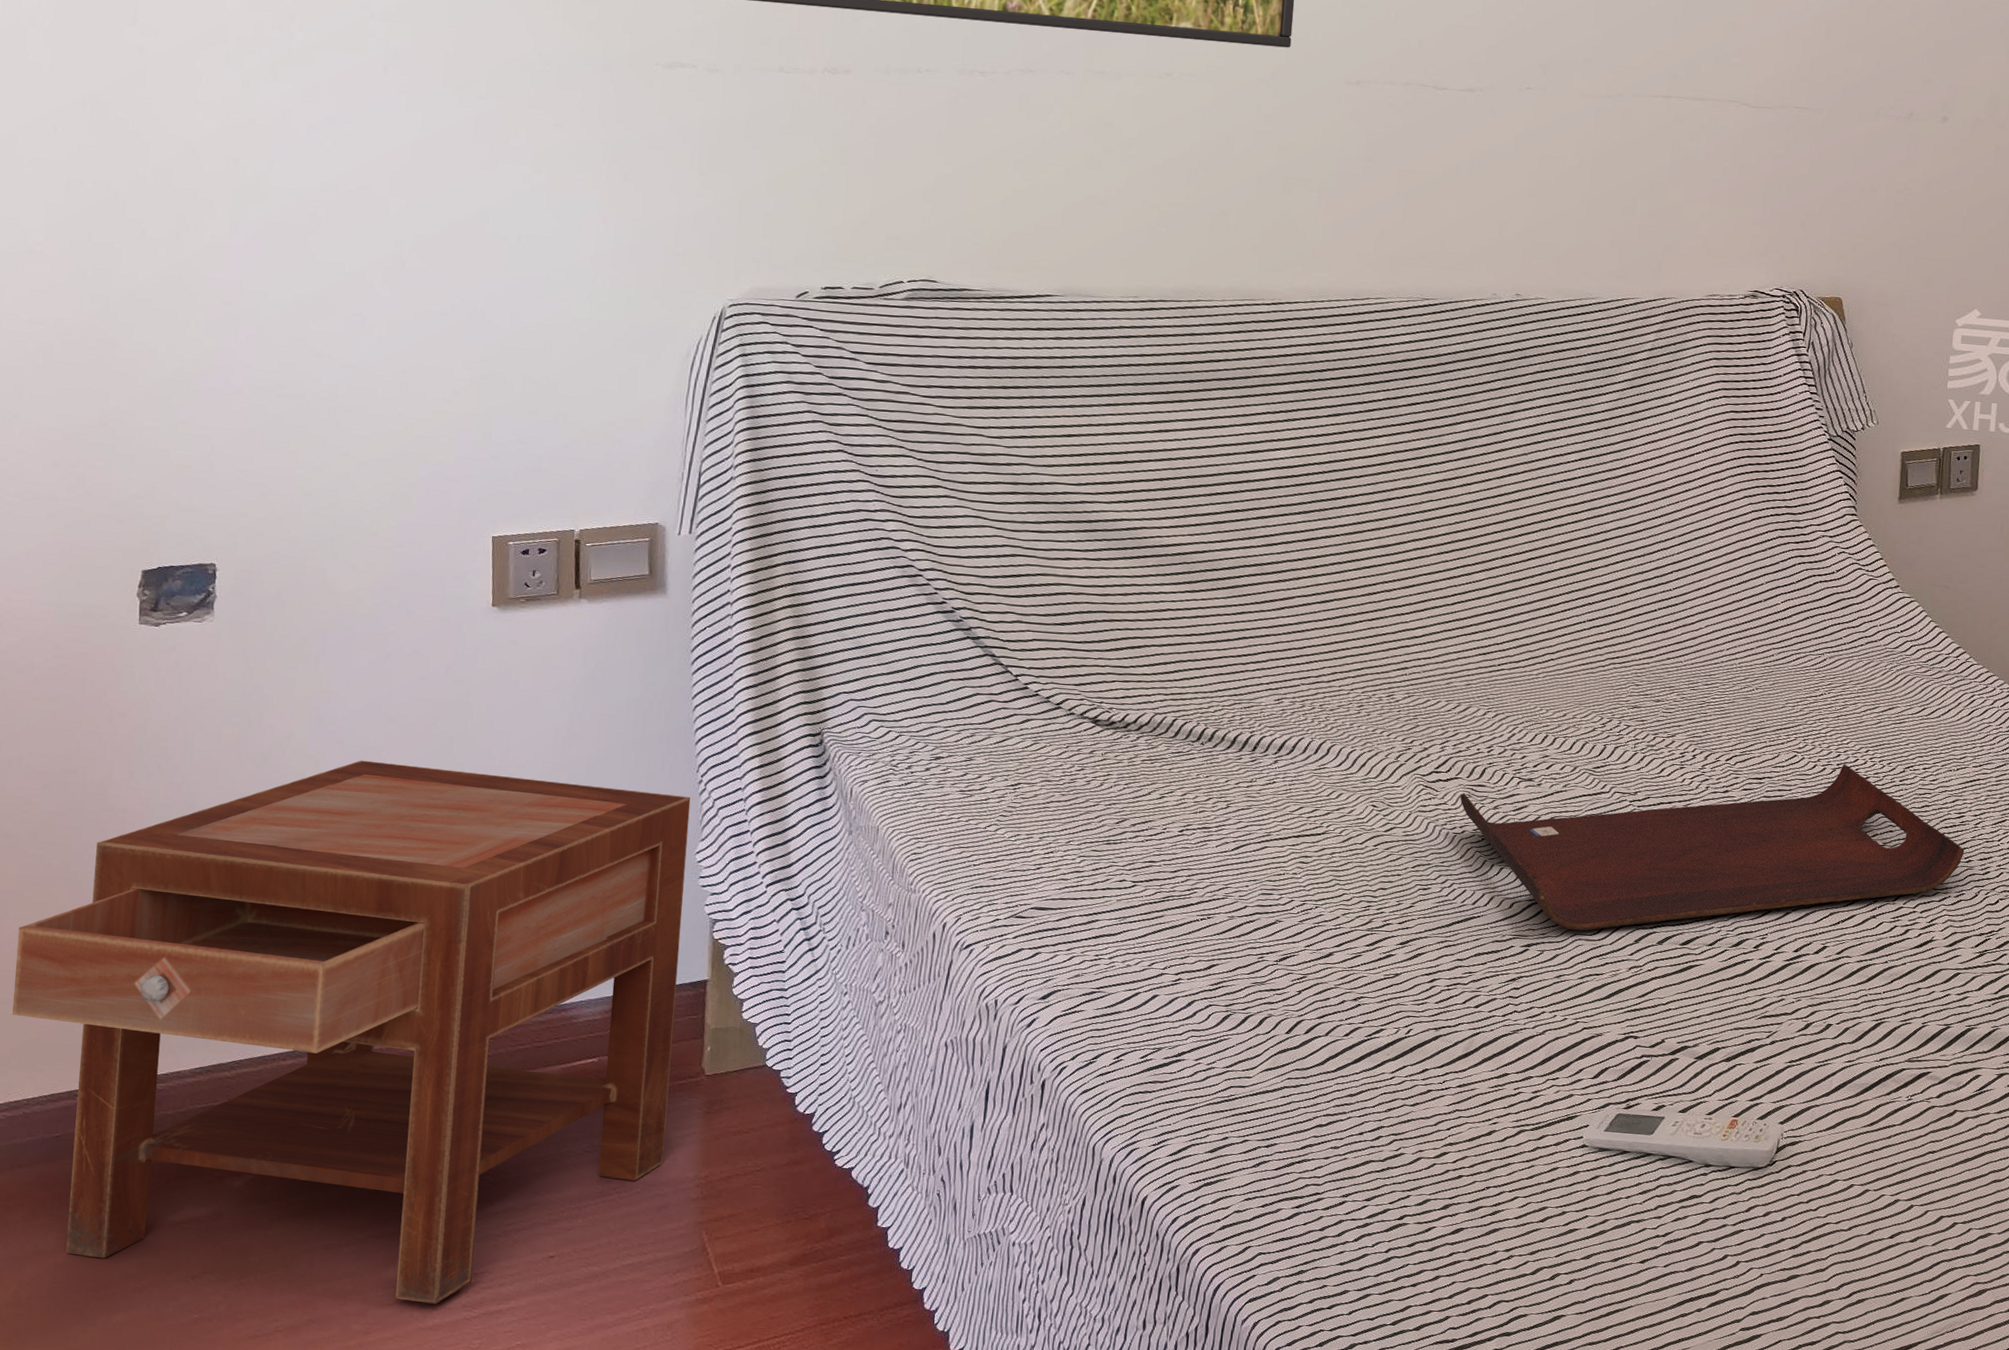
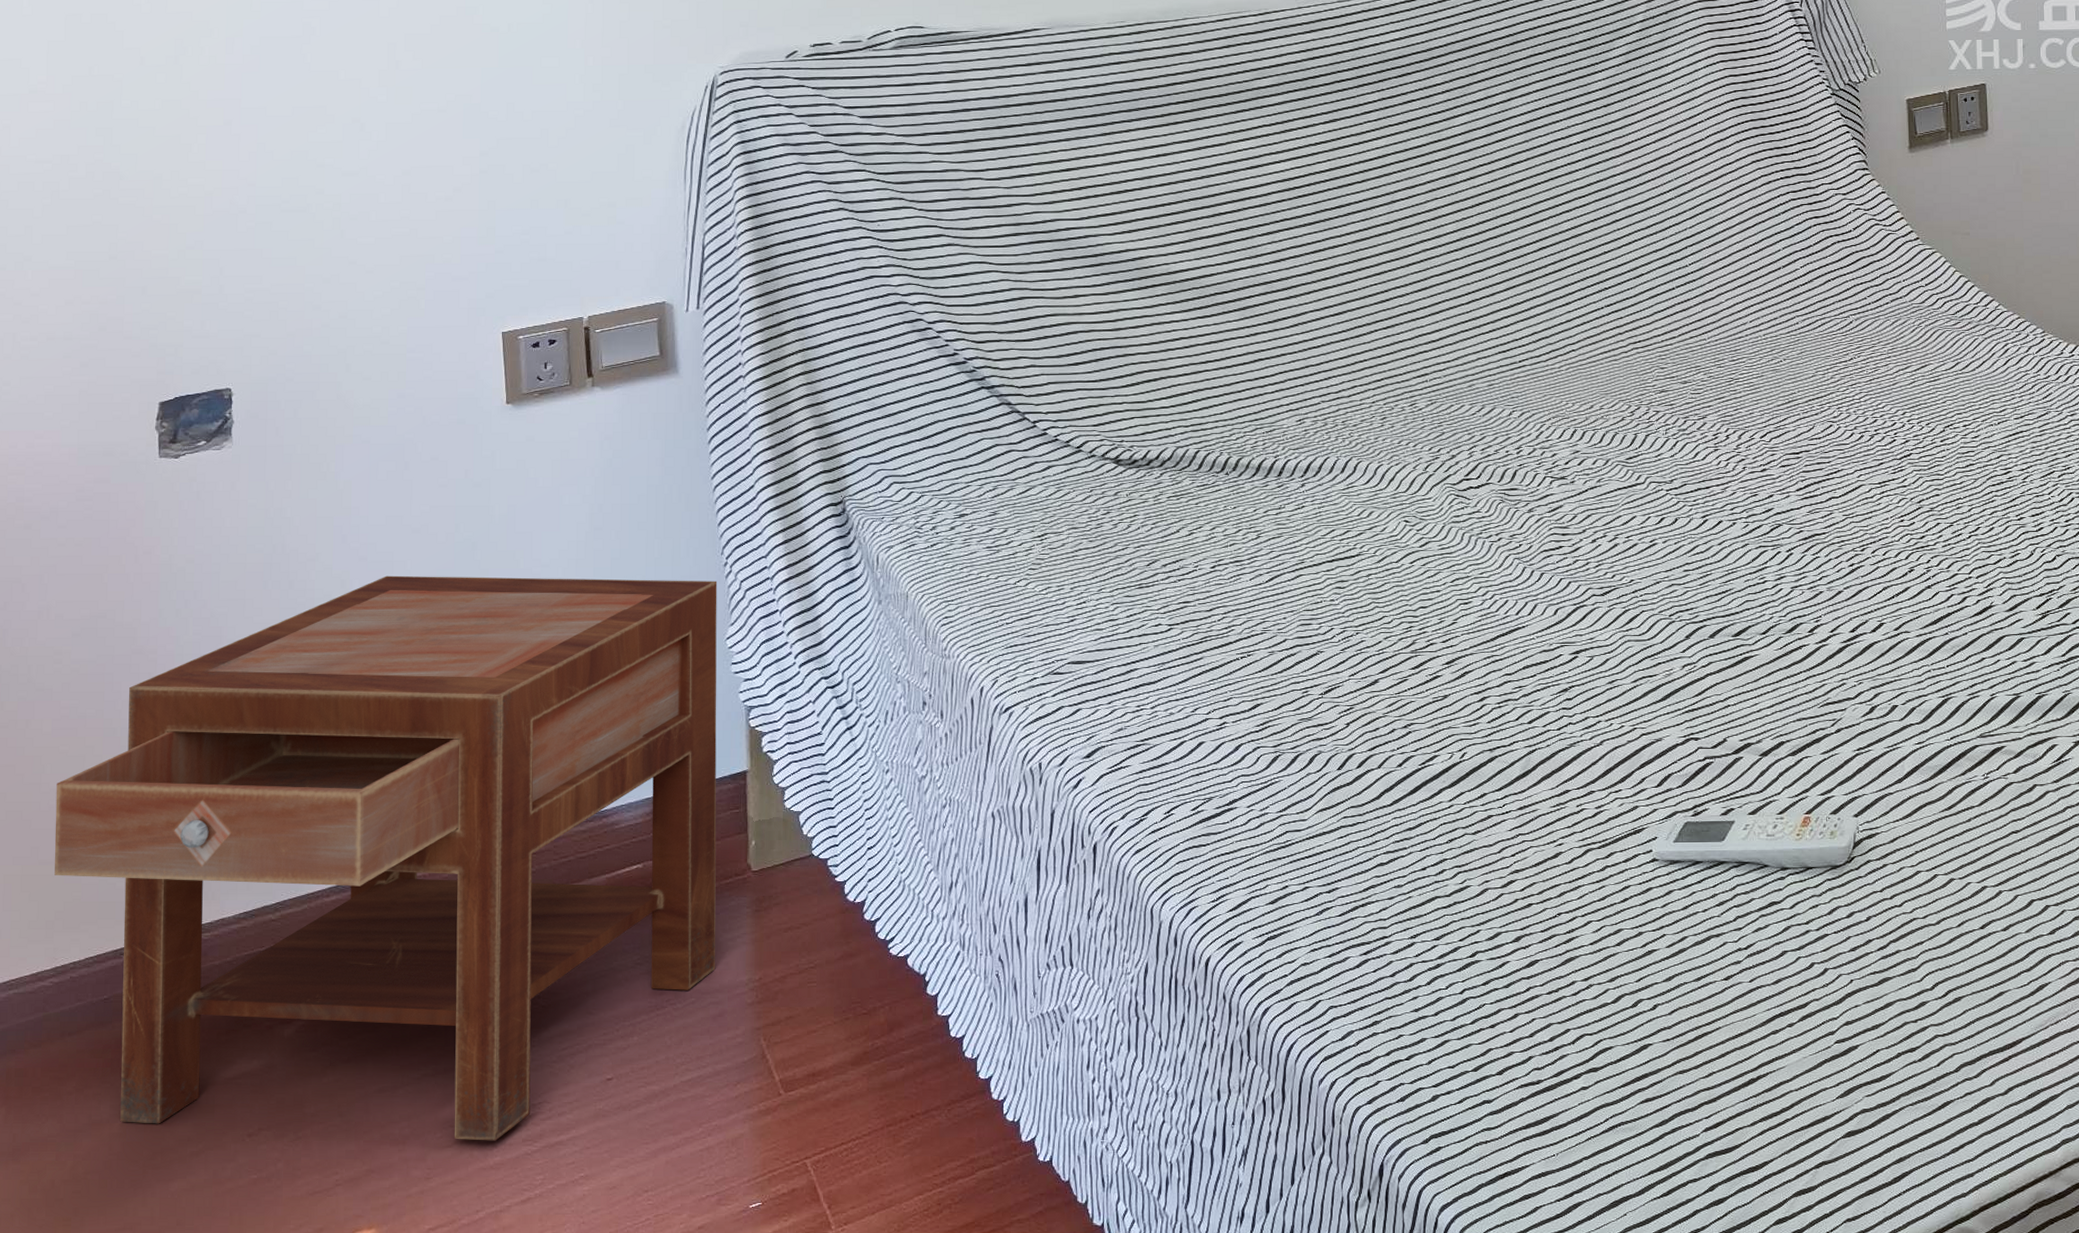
serving tray: present [1460,764,1965,931] -> none [1493,429,2015,632]

